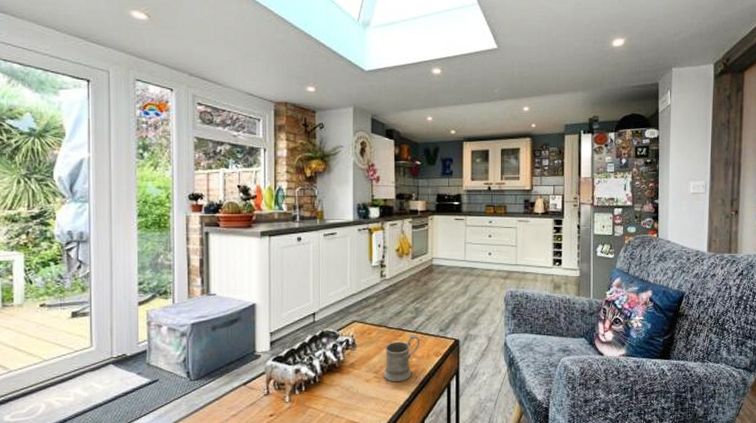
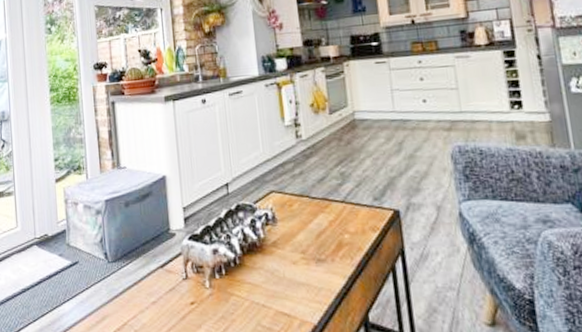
mug: present [383,335,420,382] -> none [311,206,352,265]

